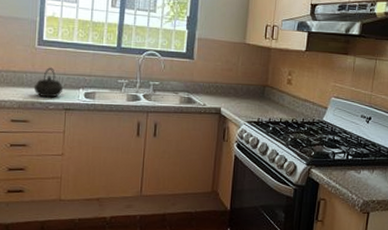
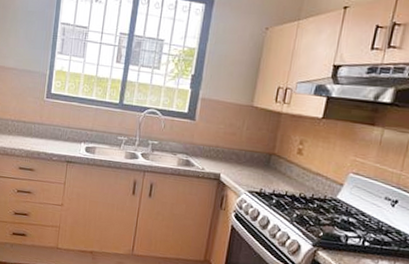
kettle: present [33,67,64,98] -> none [40,120,67,150]

